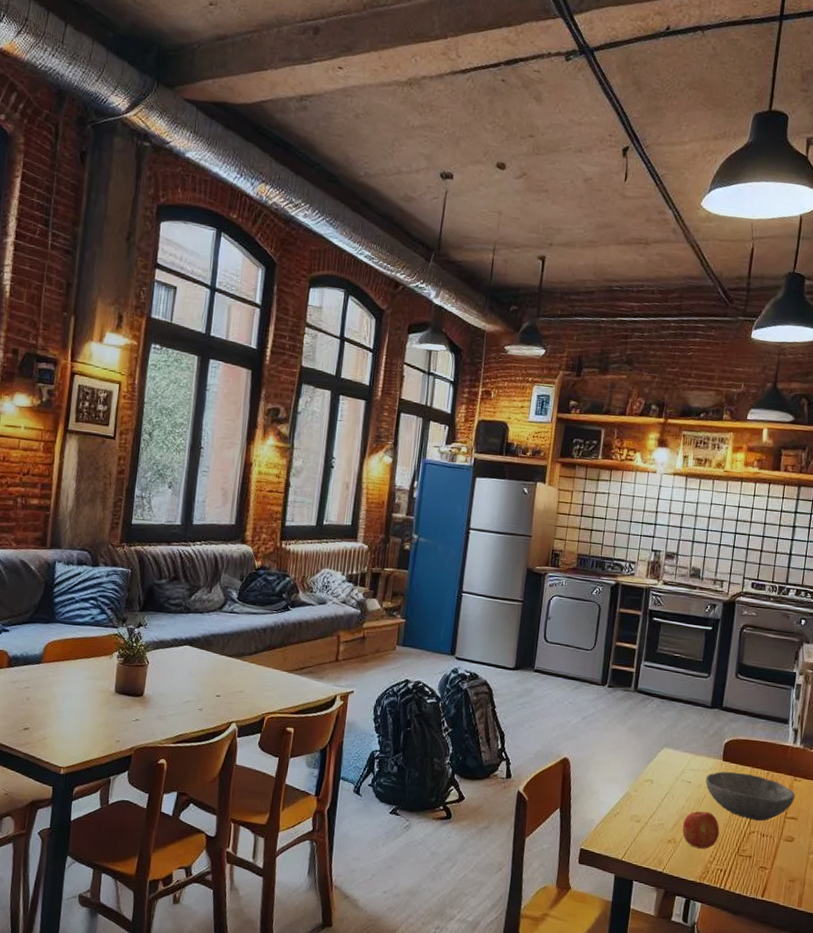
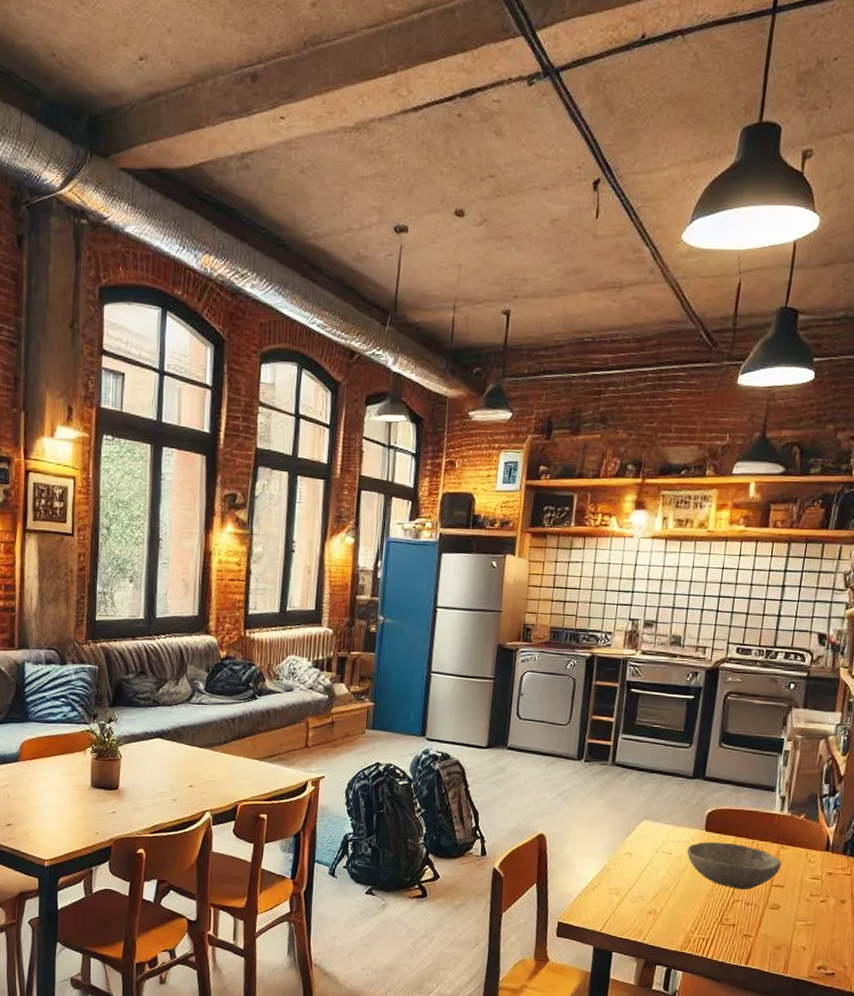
fruit: present [682,811,720,849] -> none [663,881,702,919]

